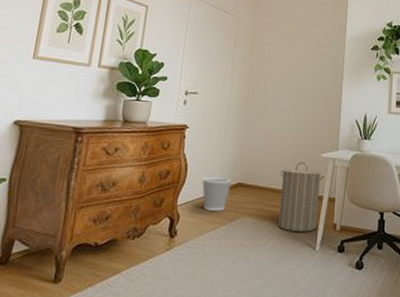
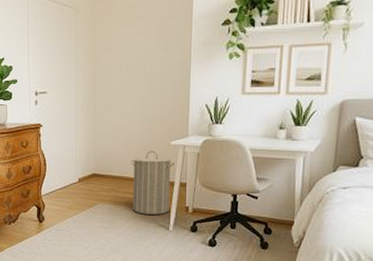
wastebasket: present [202,176,233,211] -> none [60,169,87,199]

